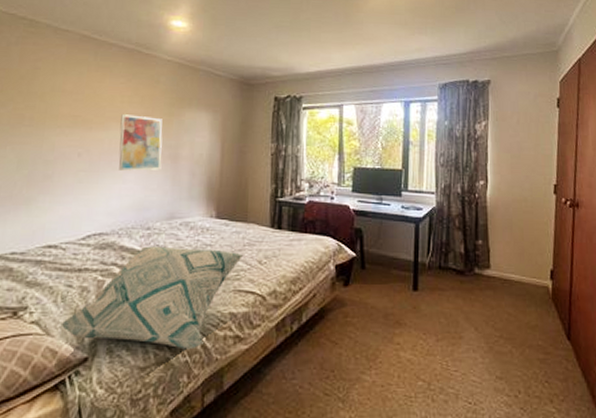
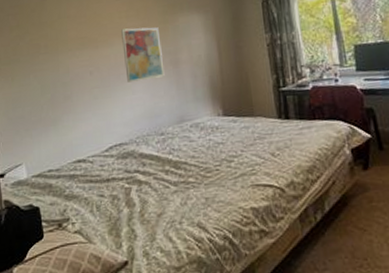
decorative pillow: present [59,246,244,350] -> none [98,147,256,248]

